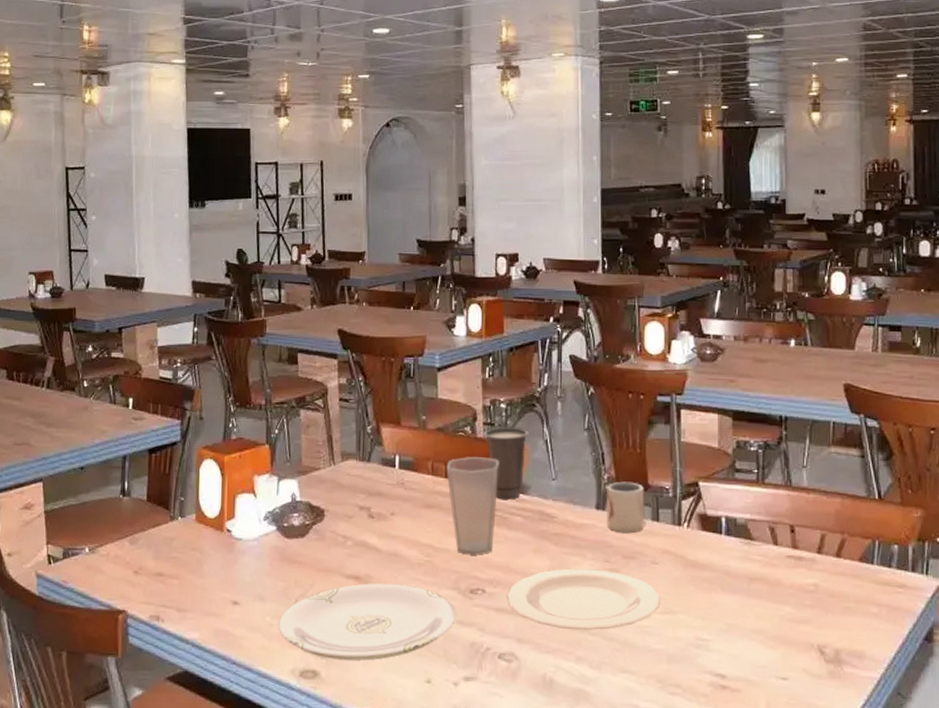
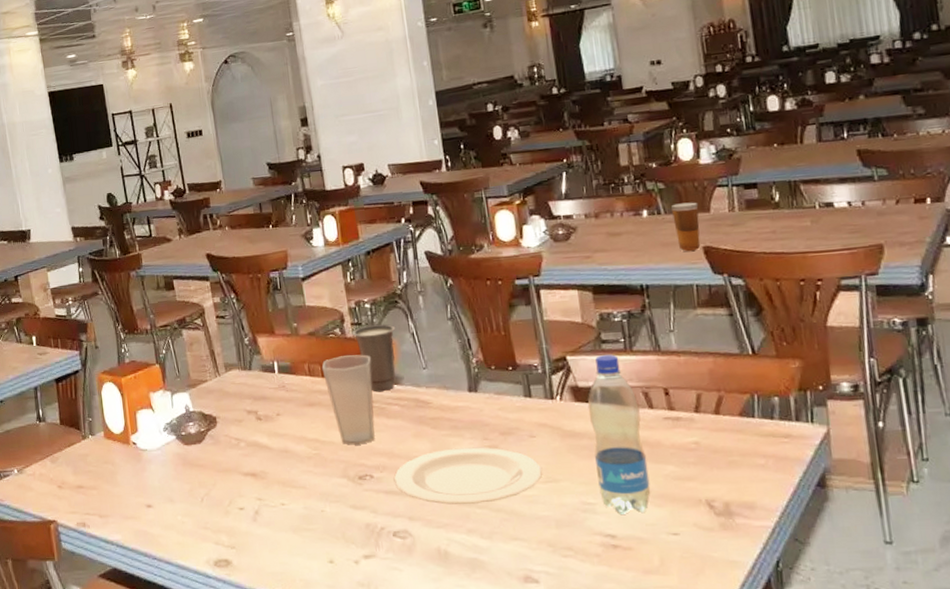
plate: present [278,582,456,661] -> none [189,476,349,548]
cup: present [606,481,645,533] -> none [476,363,519,411]
bottle: none [714,484,766,654] -> present [587,354,651,514]
beverage cup: none [819,337,844,388] -> present [671,202,701,252]

